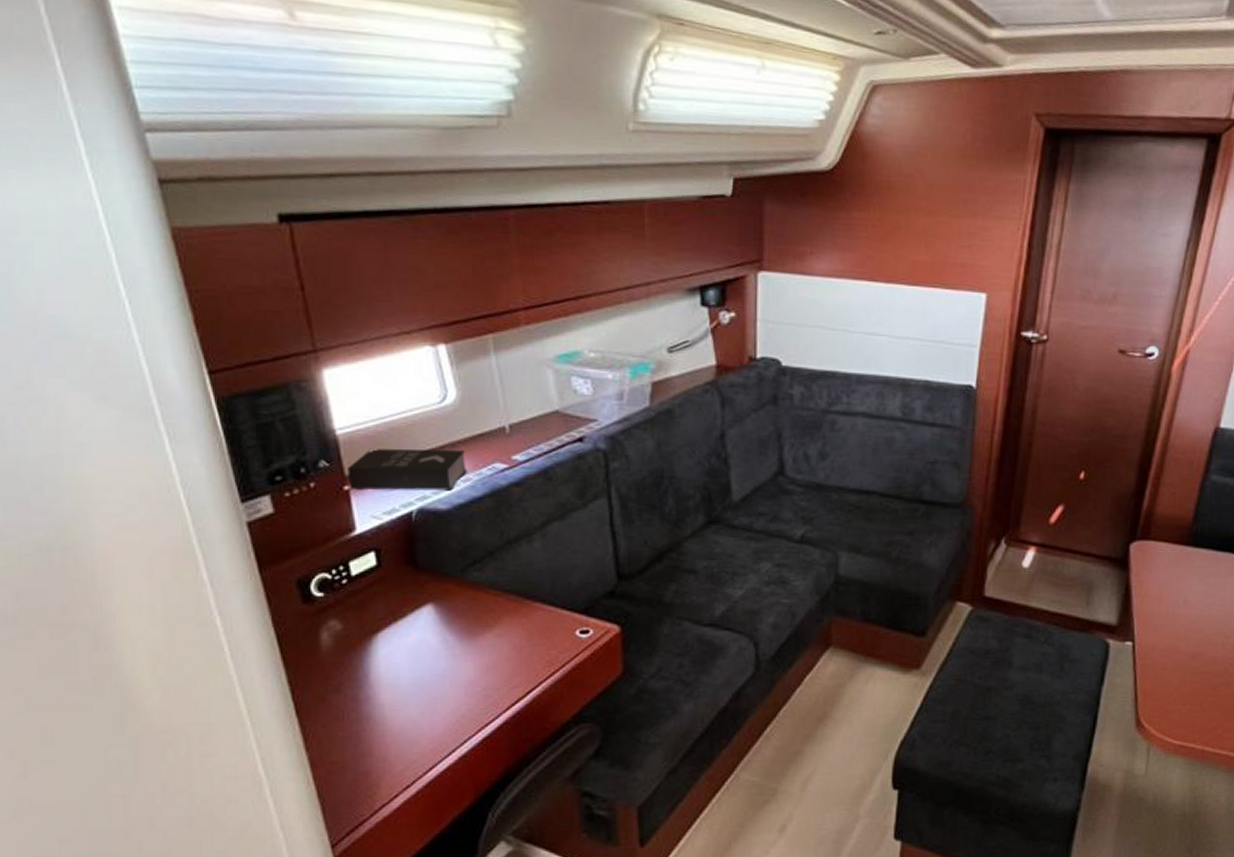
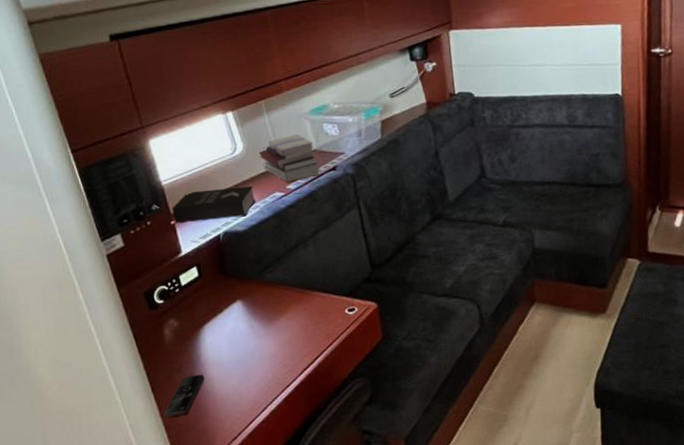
mobile phone: none [310,698,372,753] -> present [164,374,205,419]
books: none [477,387,562,451] -> present [258,134,321,182]

